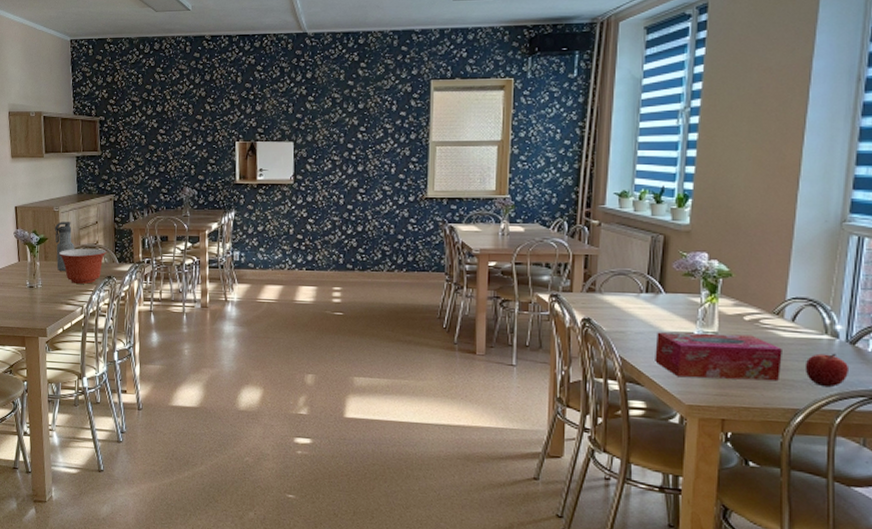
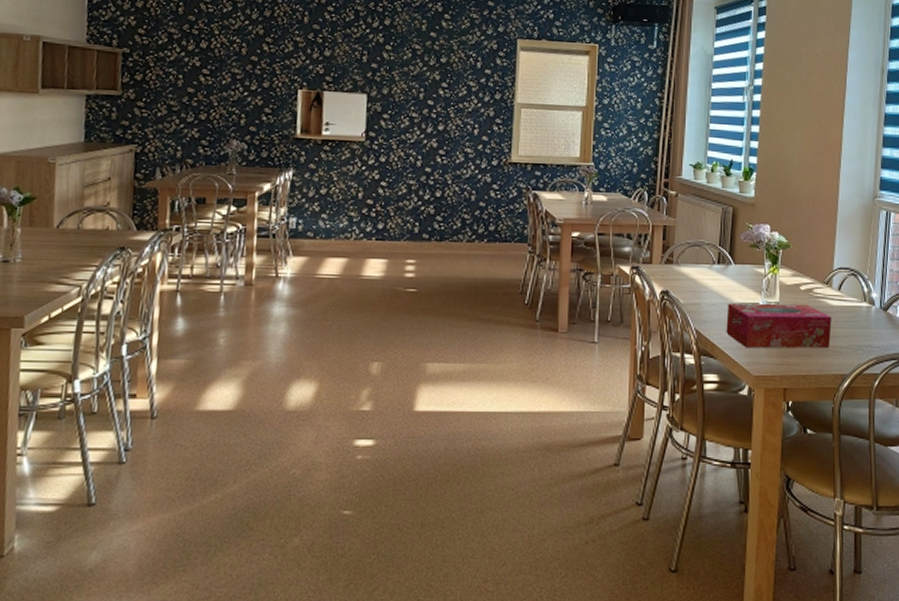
water bottle: present [55,222,75,272] -> none [46,176,75,241]
mixing bowl: present [58,248,107,284] -> none [50,211,121,257]
fruit: present [805,353,848,388] -> none [849,319,883,352]

